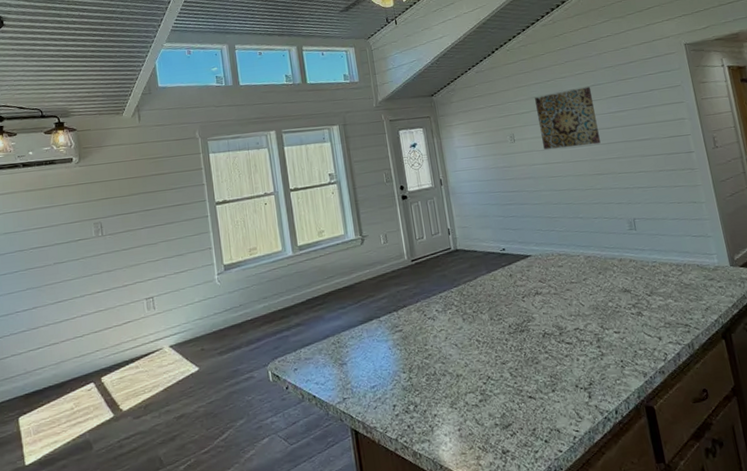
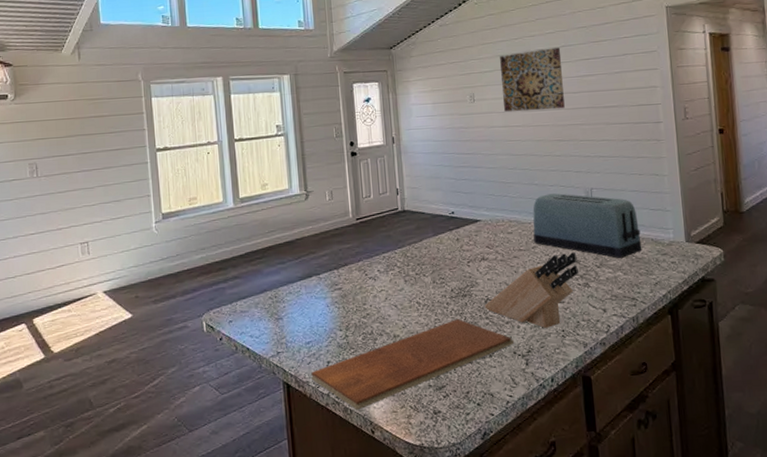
chopping board: none [378,355,575,454] -> present [311,319,514,410]
knife block: none [542,282,631,360] -> present [484,252,579,328]
toaster: none [580,225,690,286] -> present [532,193,642,258]

